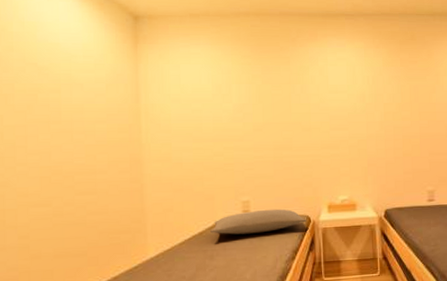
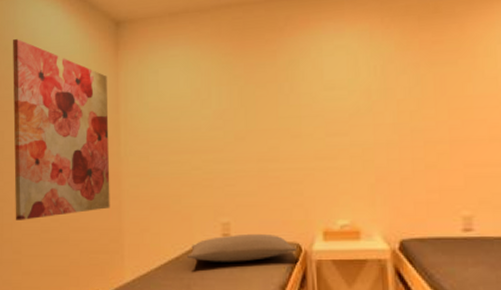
wall art: none [11,20,131,206] -> present [13,38,110,220]

